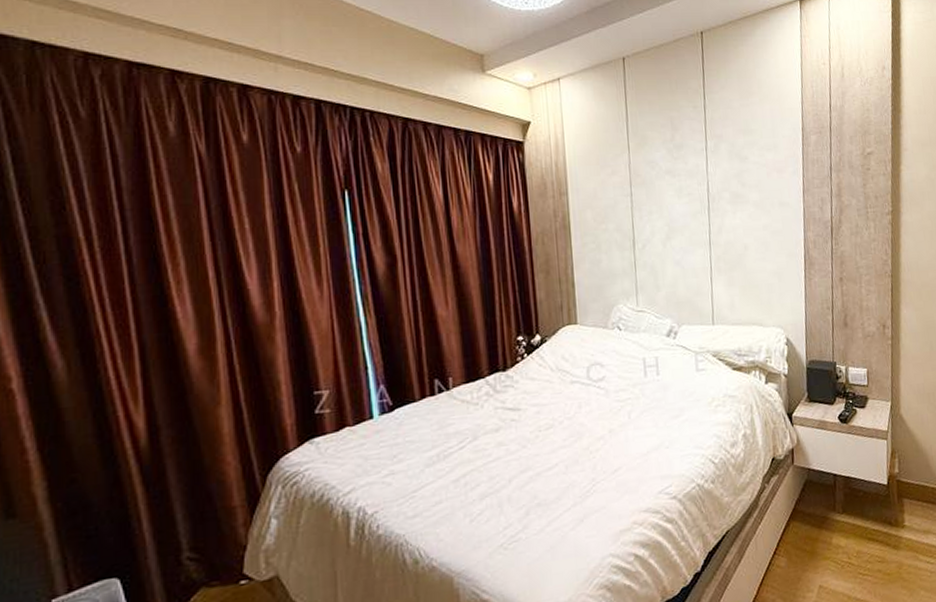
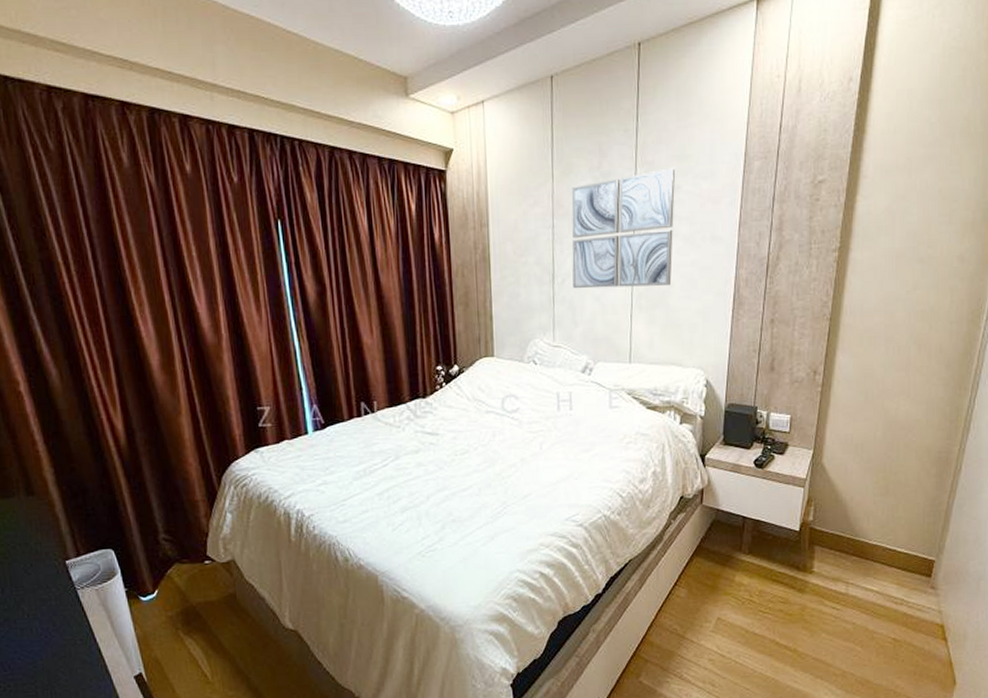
wall art: none [648,141,747,254] -> present [571,168,676,289]

